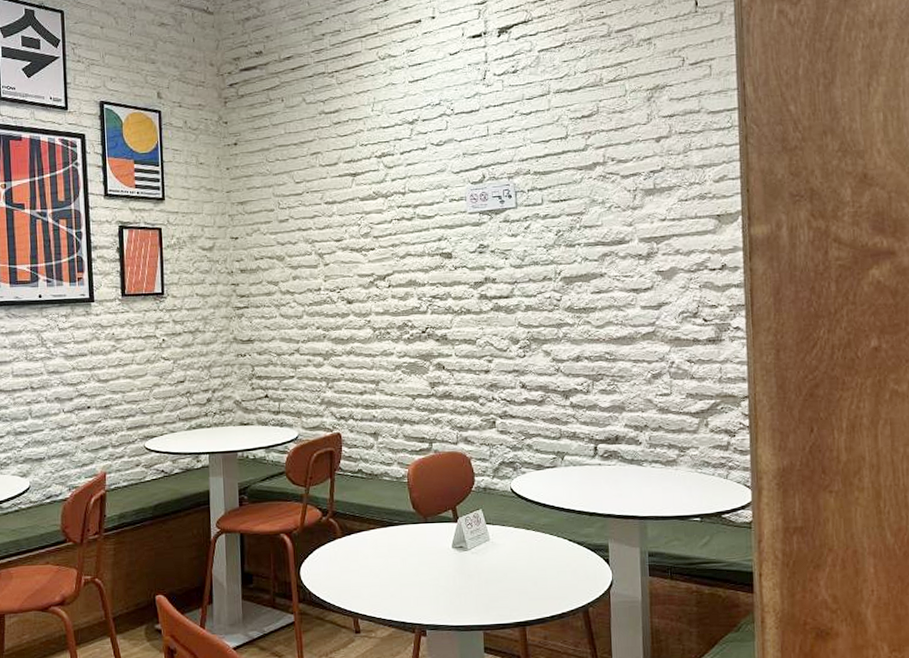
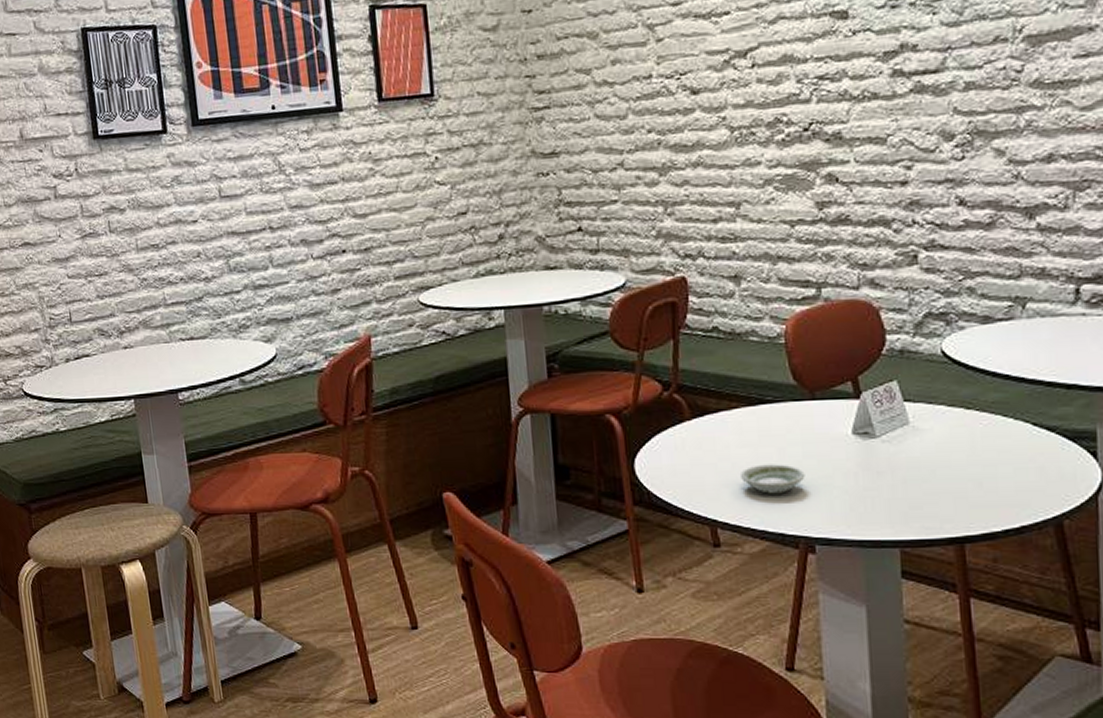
saucer: none [375,570,420,593] -> present [739,464,805,494]

